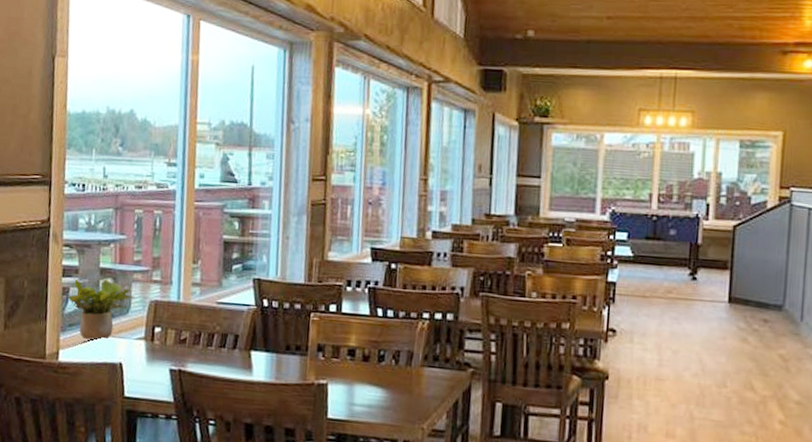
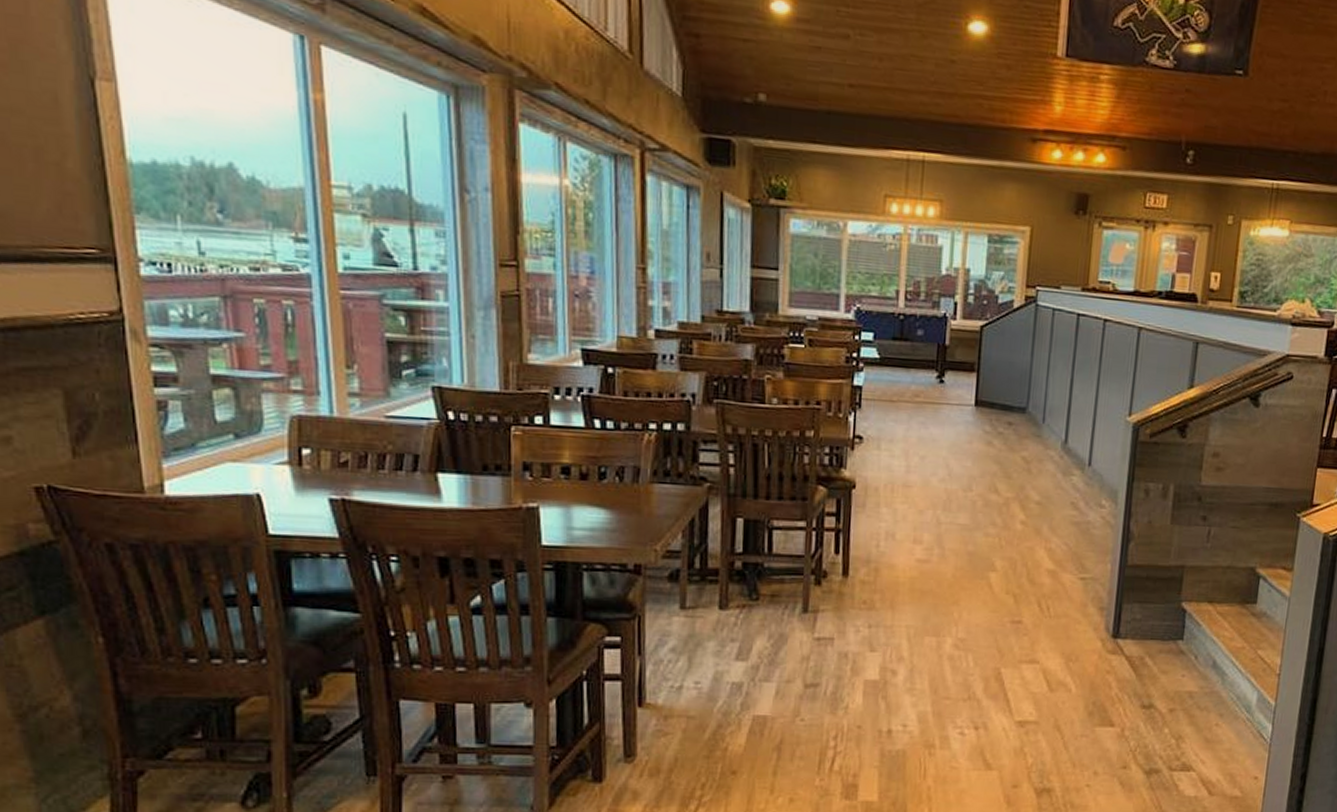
potted plant: present [67,278,135,340] -> none [165,389,268,467]

